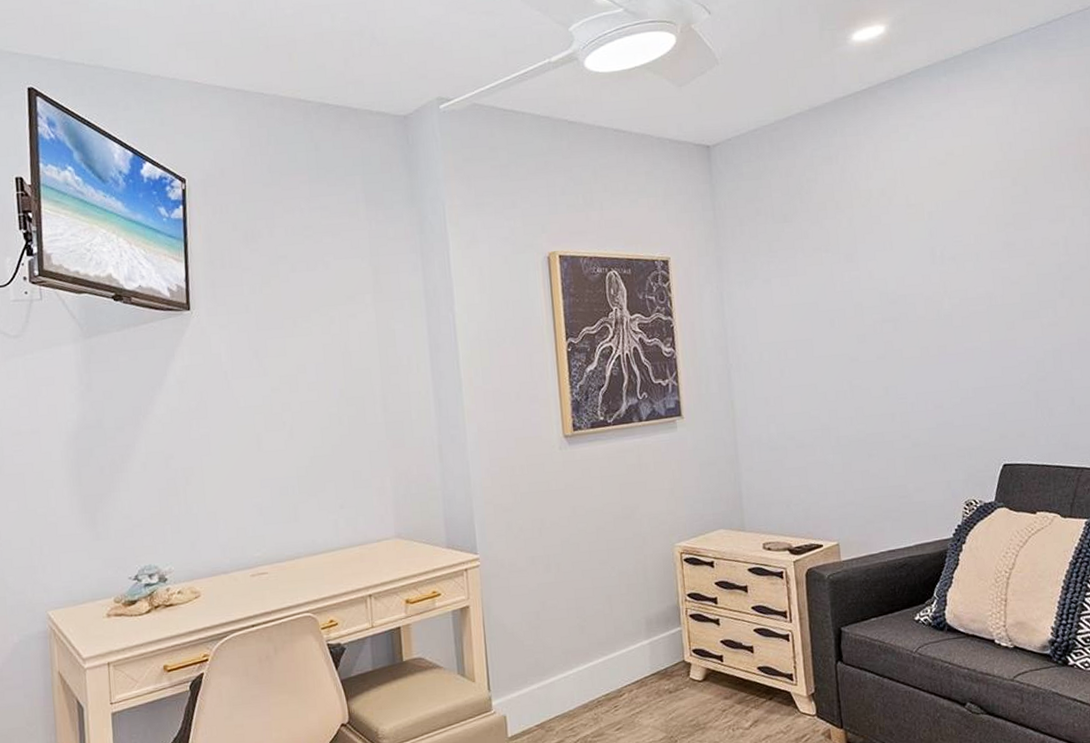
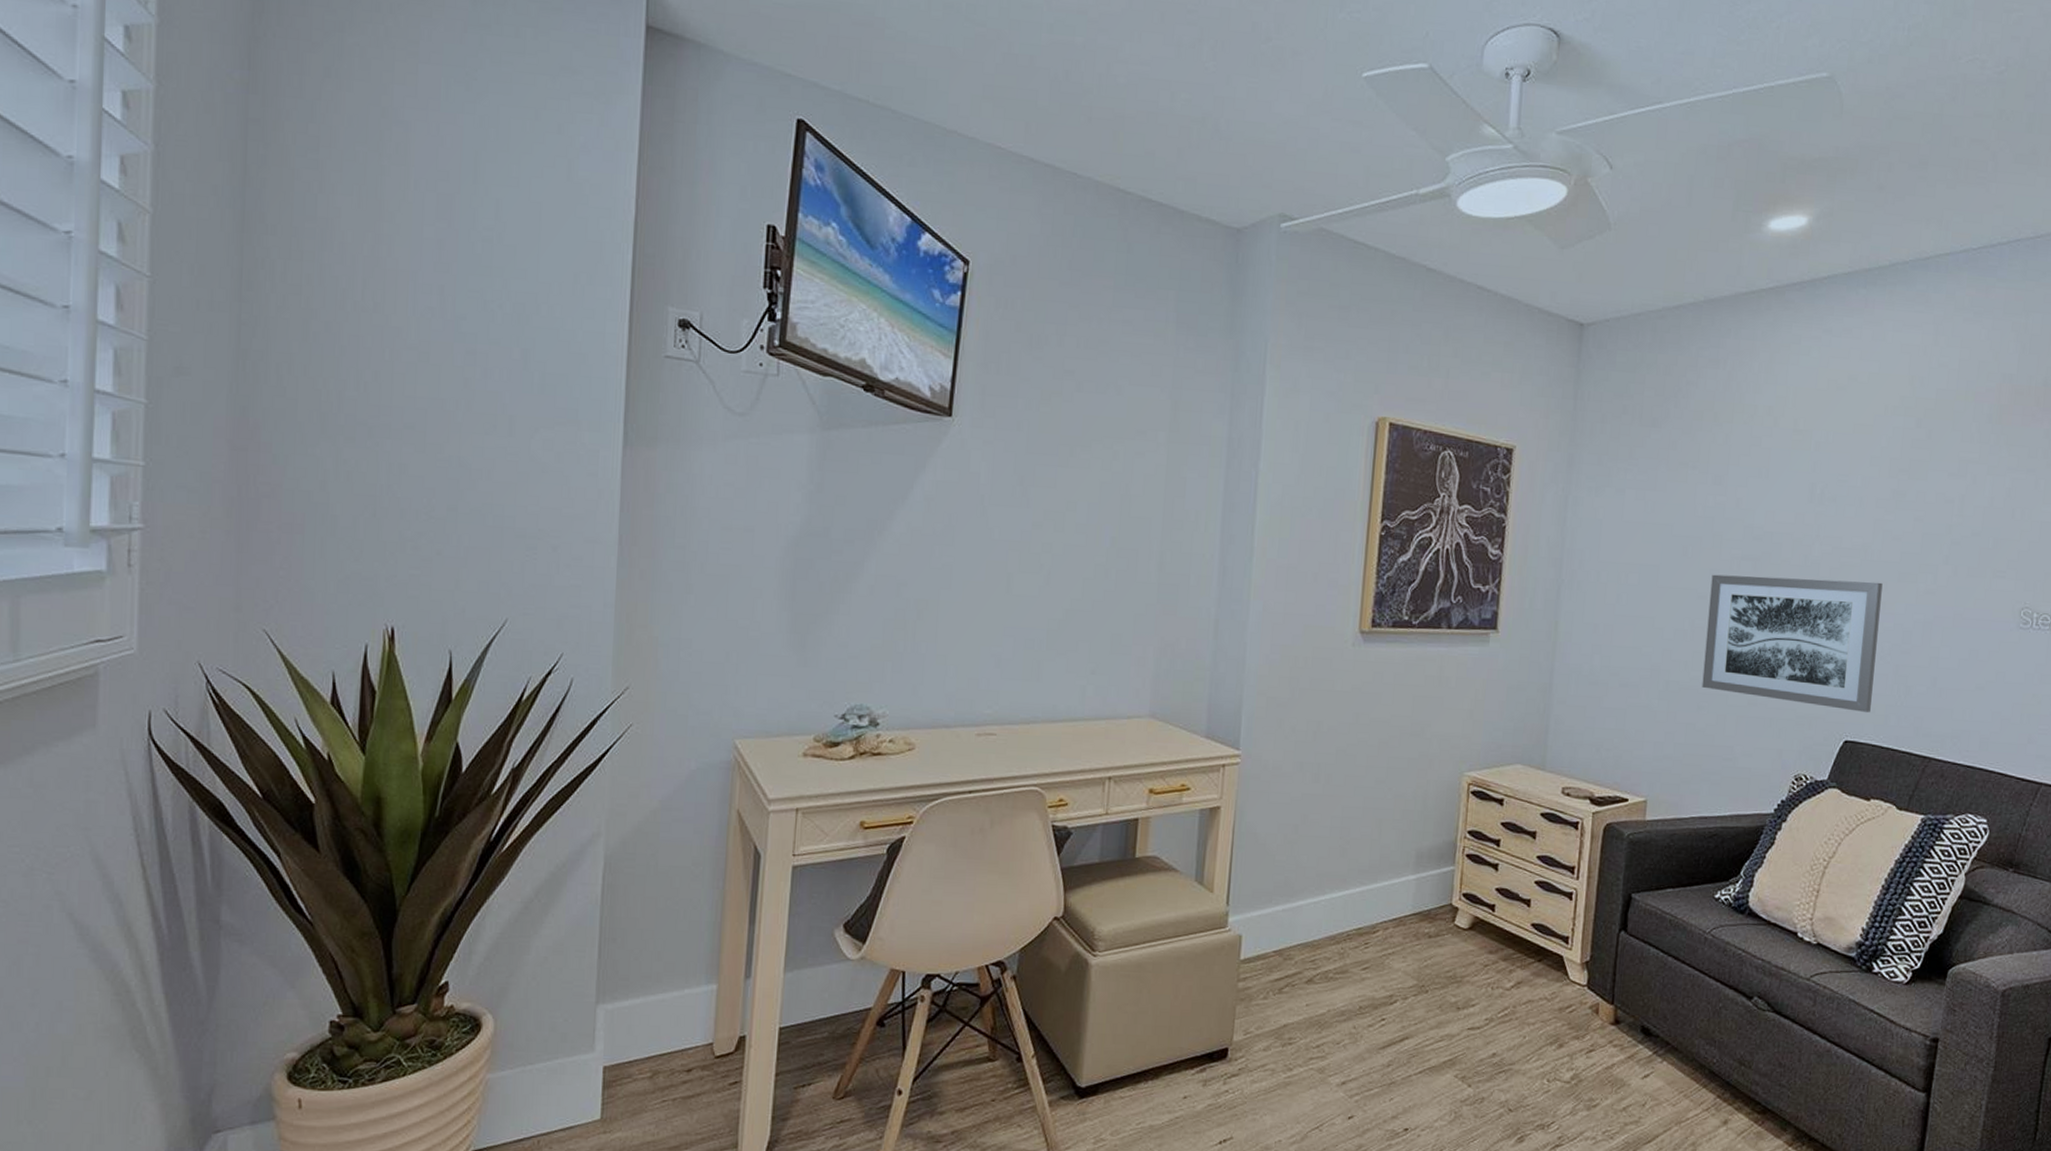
wall art: none [859,322,1021,439] -> present [1702,574,1883,712]

